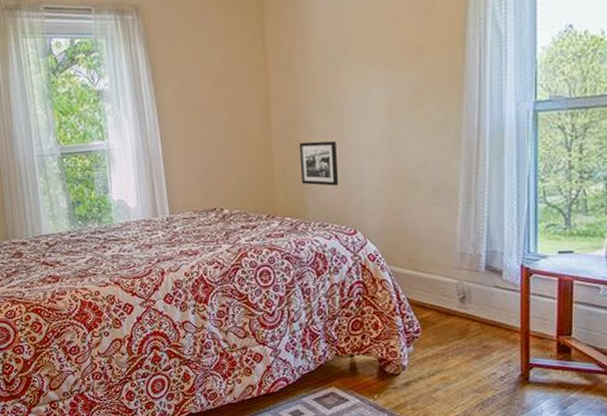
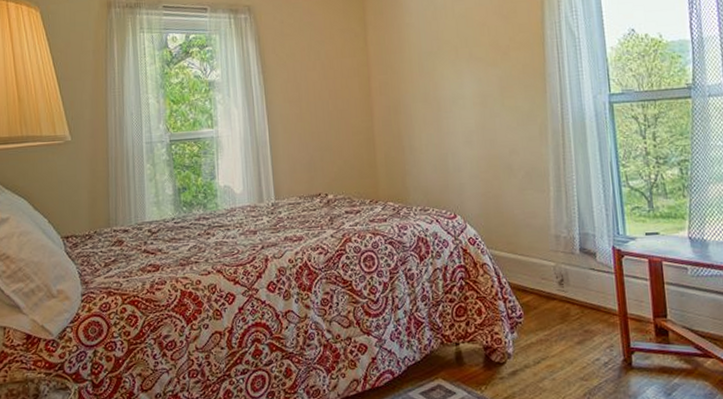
picture frame: present [300,141,339,186] -> none [400,129,438,172]

